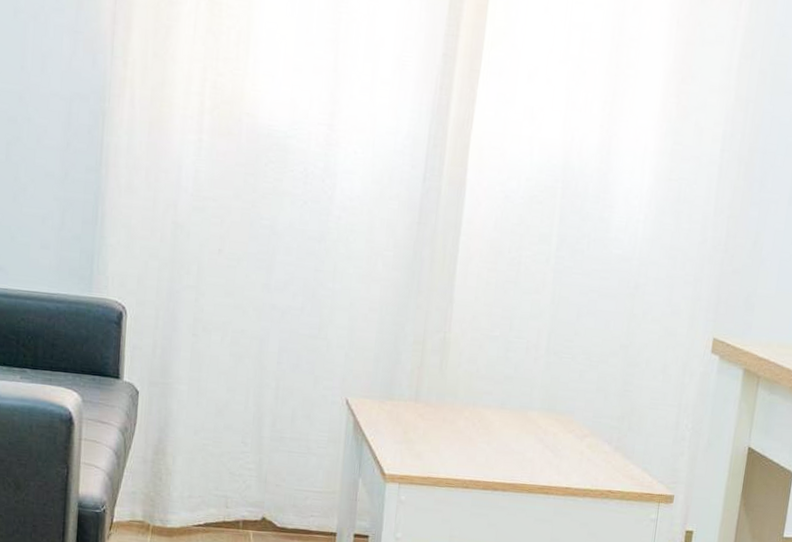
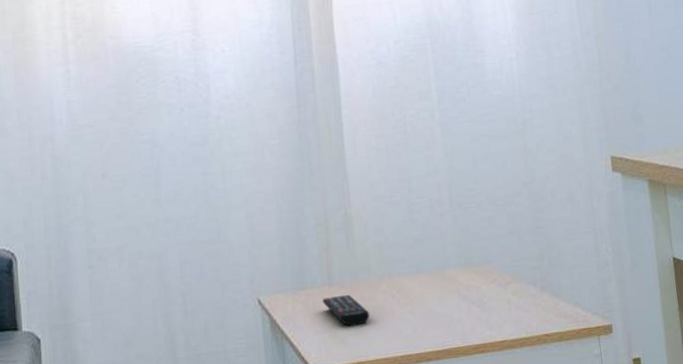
remote control: none [406,412,448,444] -> present [322,295,370,327]

